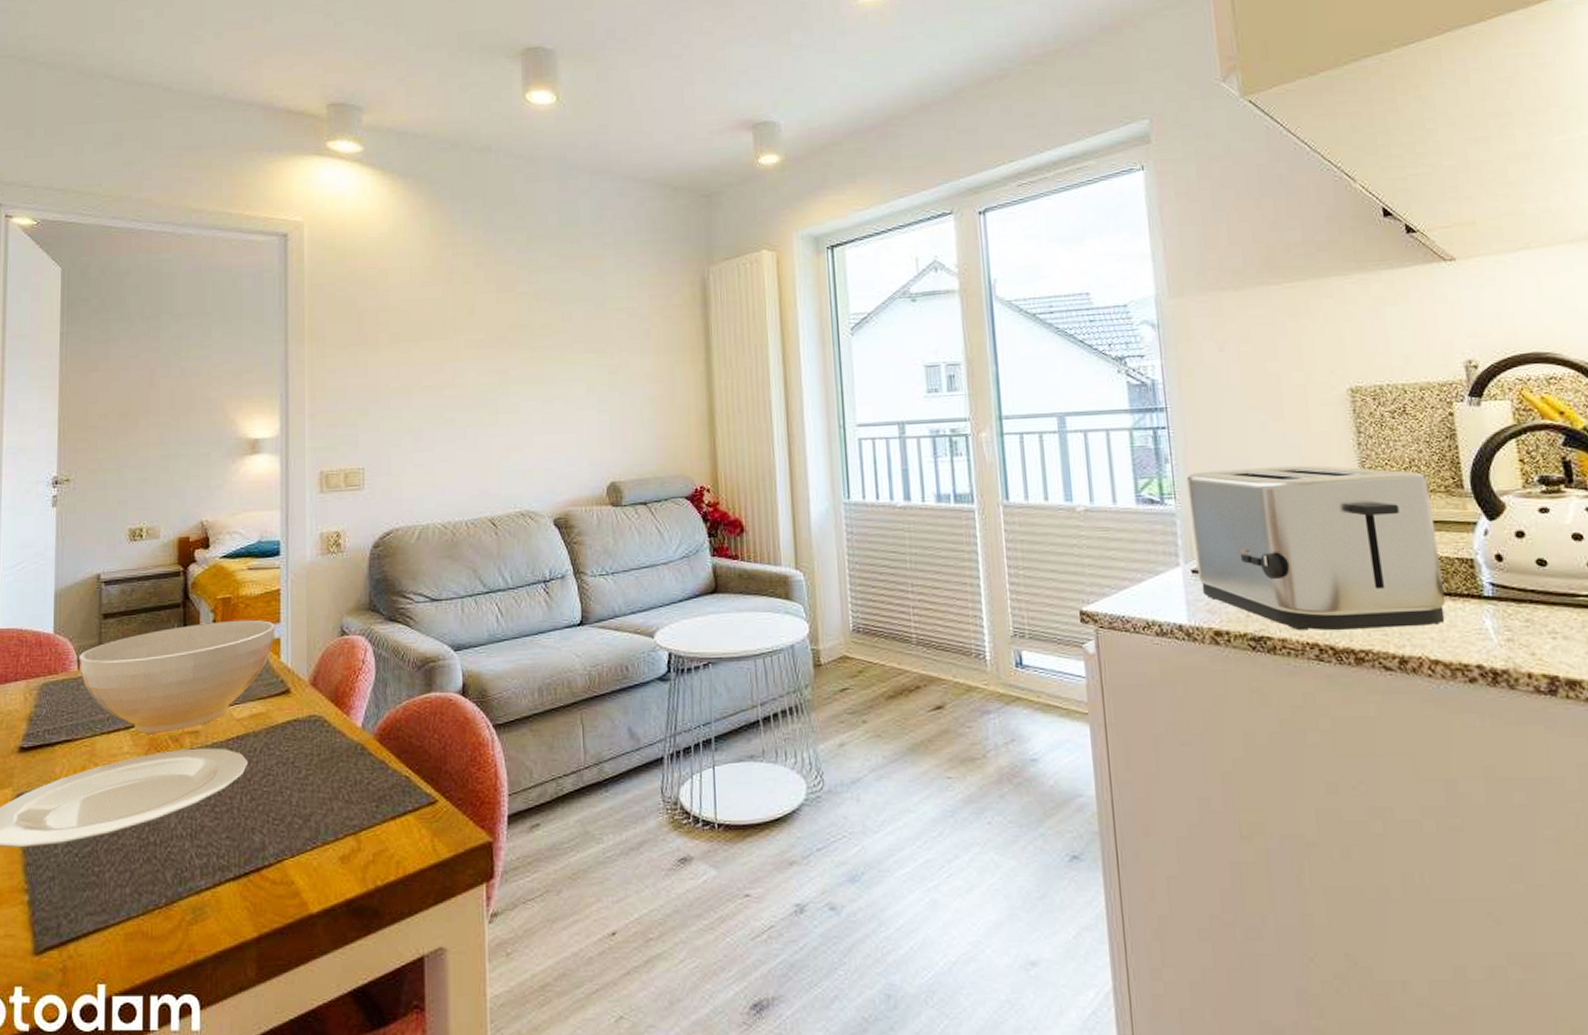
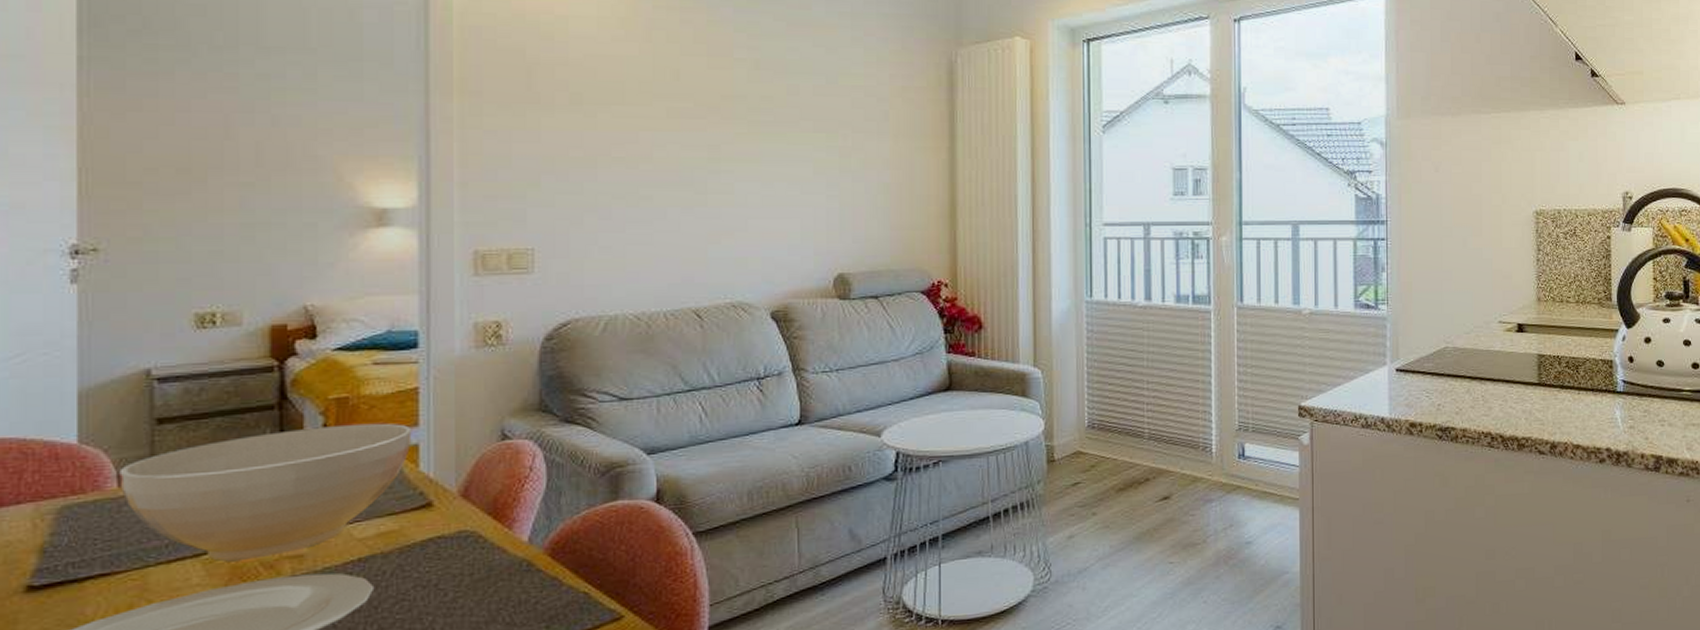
toaster: present [1186,465,1446,631] -> none [1398,277,1589,422]

